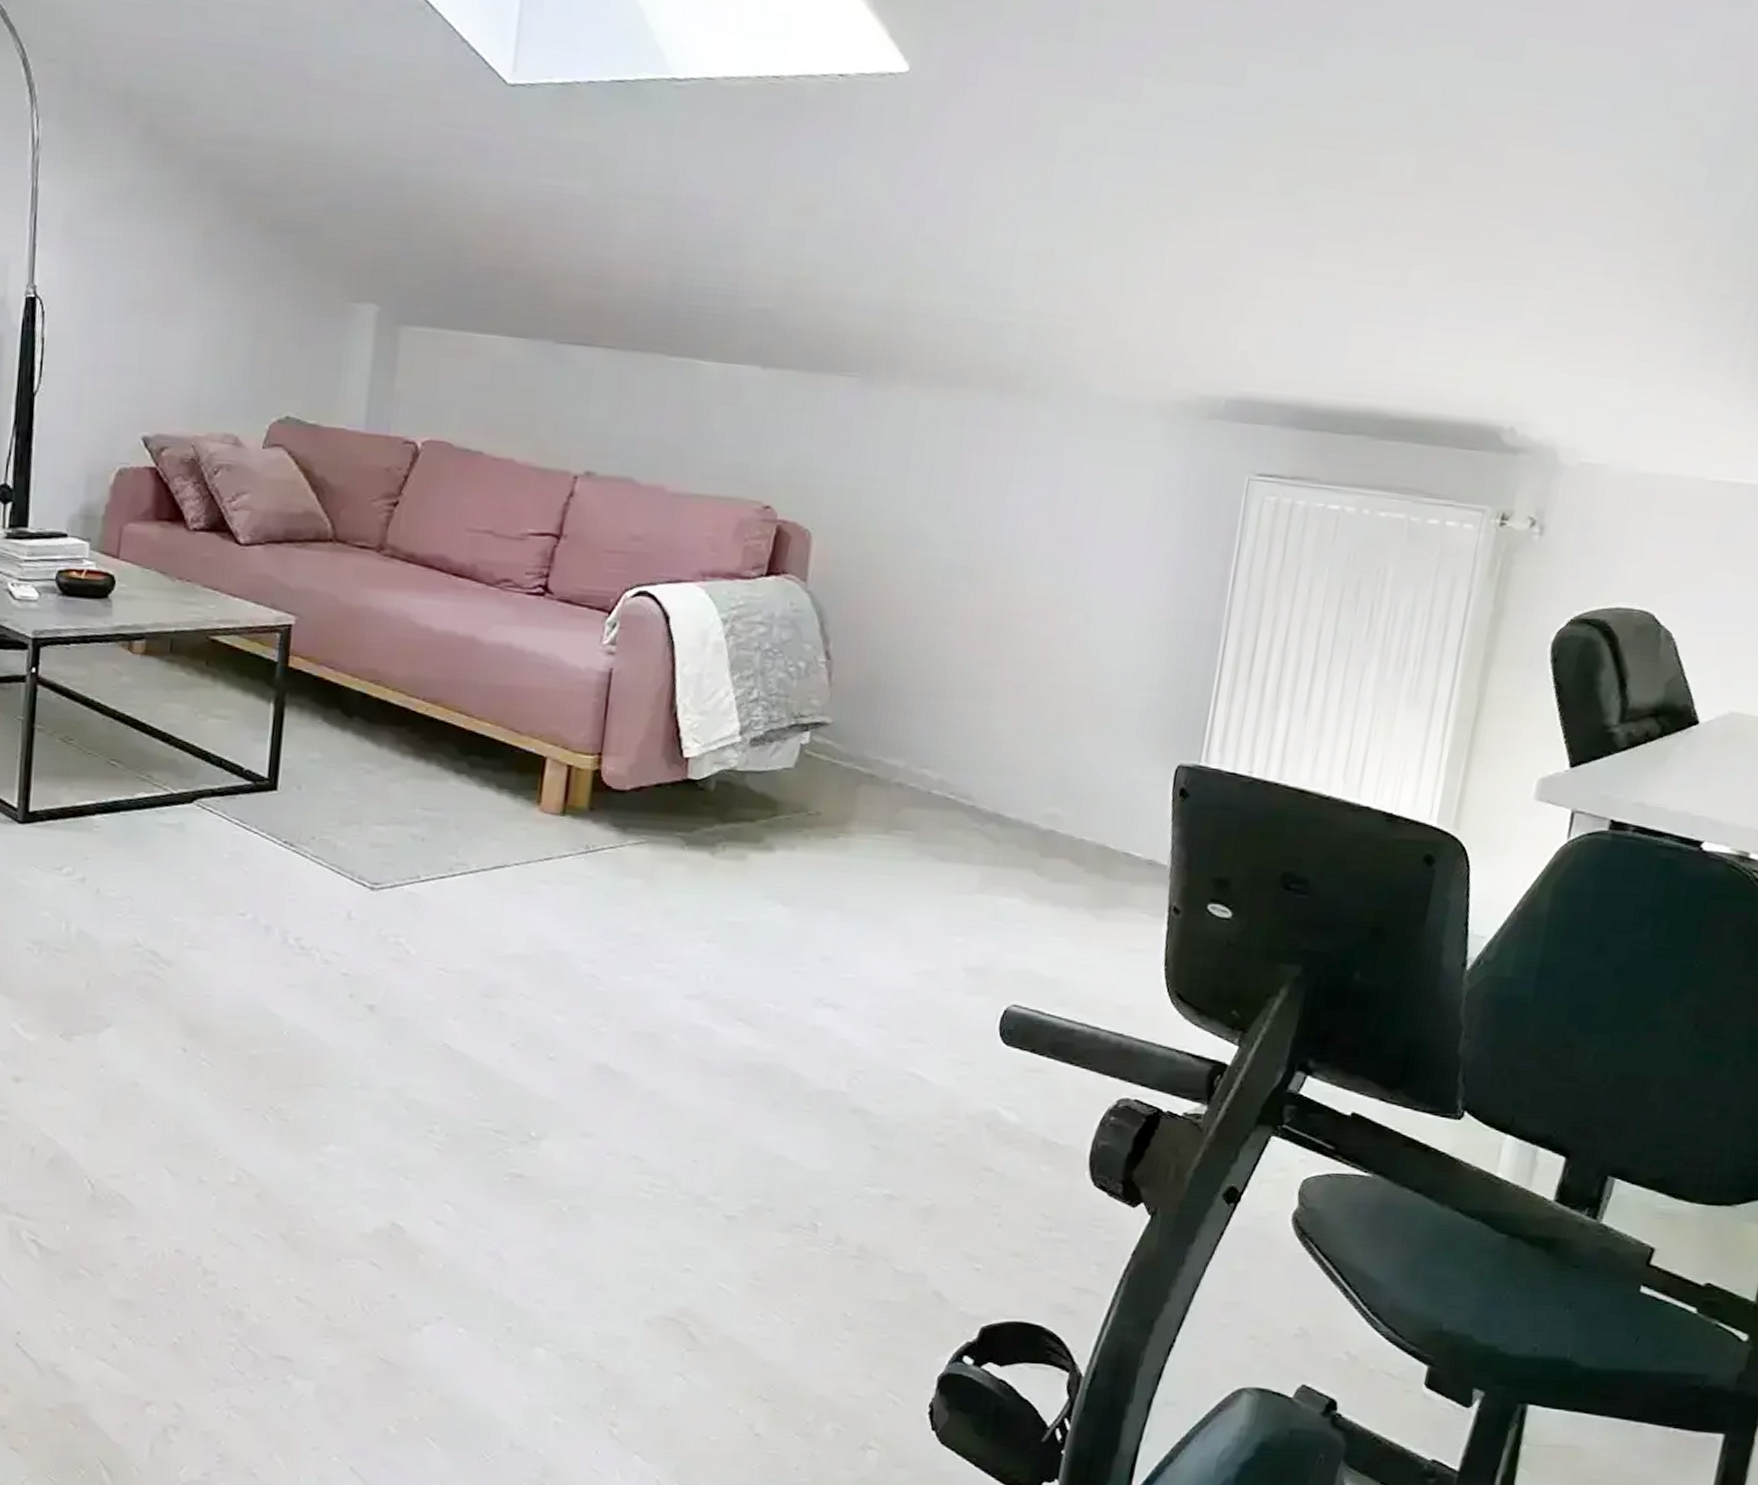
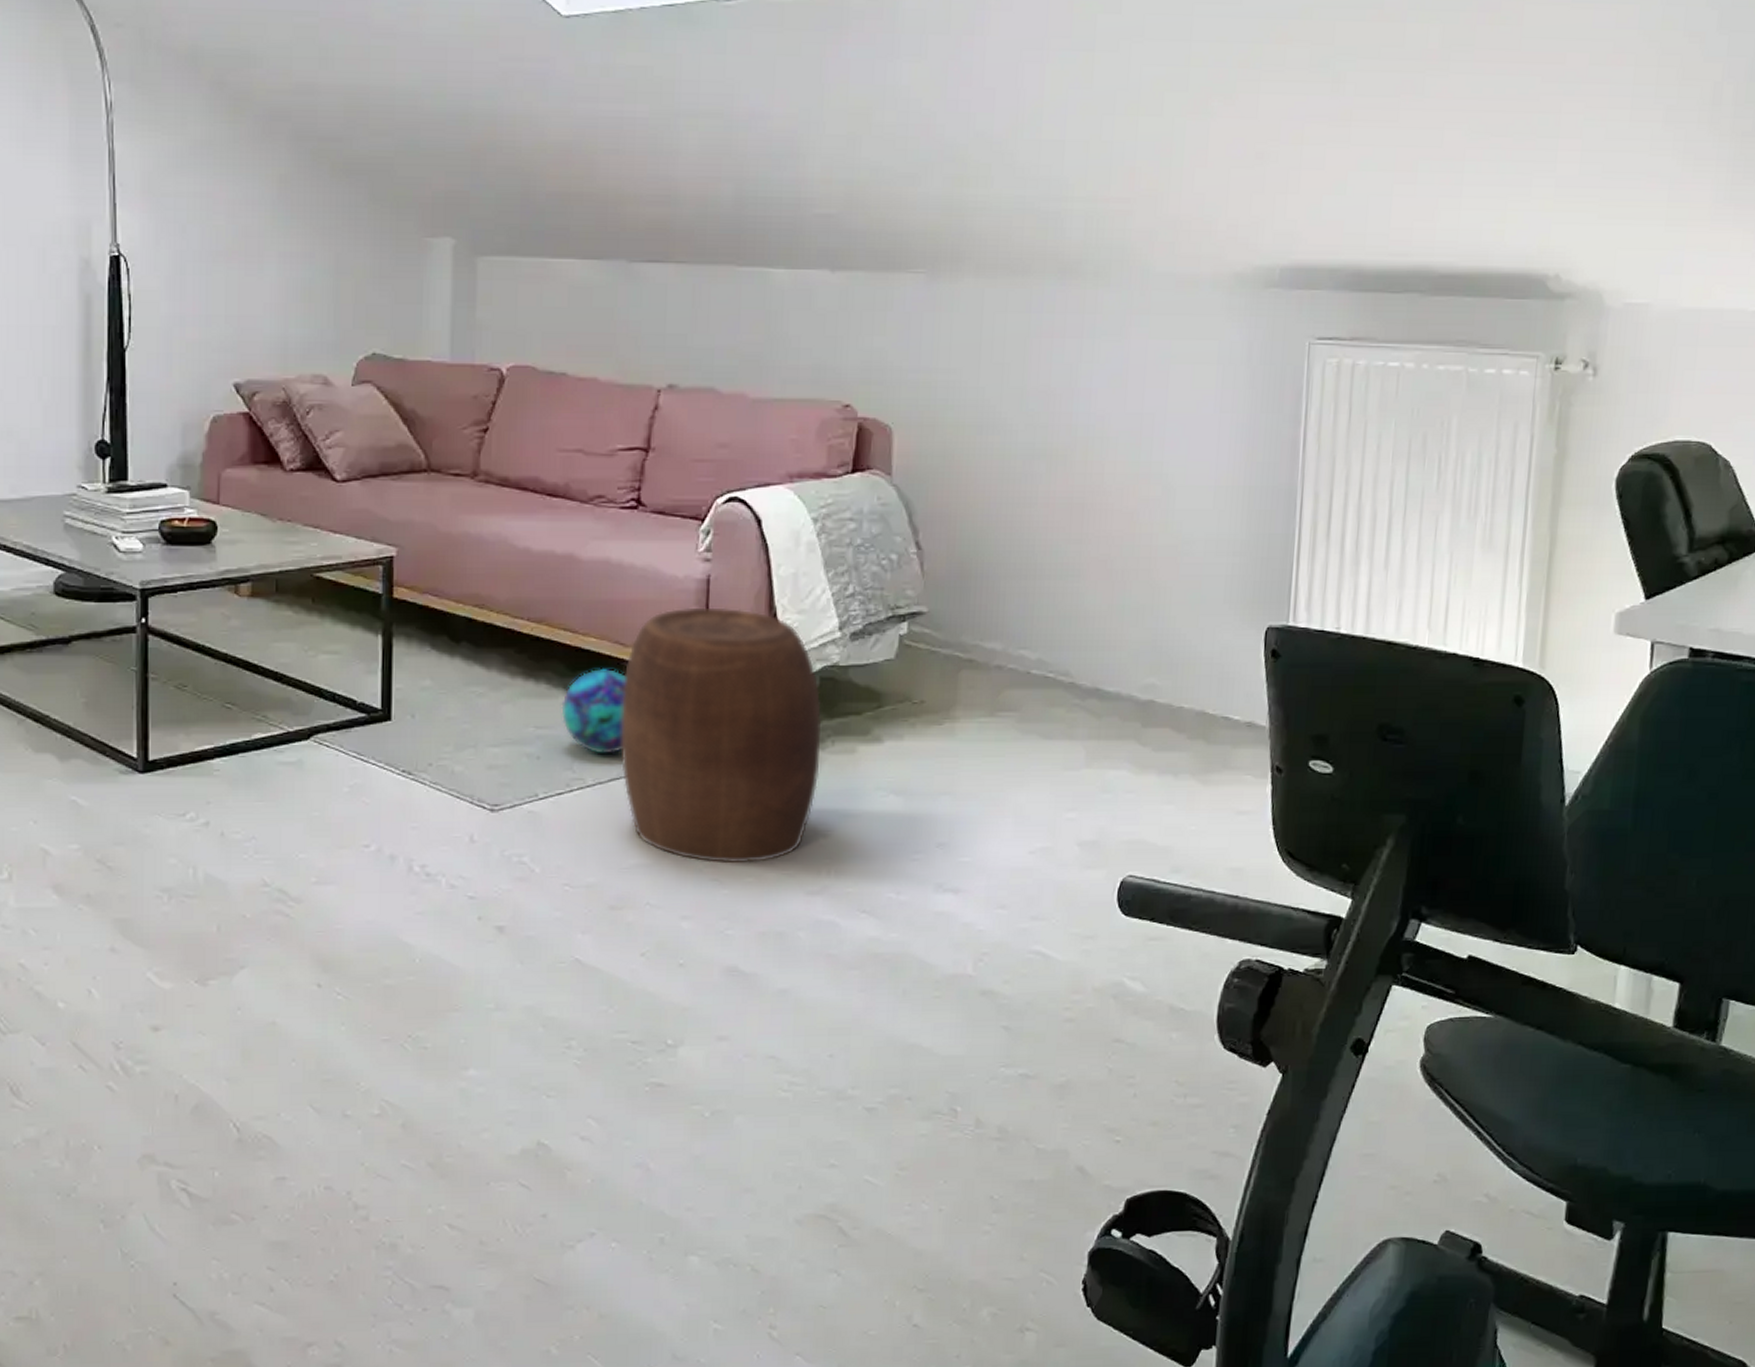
decorative ball: none [449,754,519,842] -> present [561,669,626,754]
stool: none [506,699,715,962] -> present [620,607,822,864]

